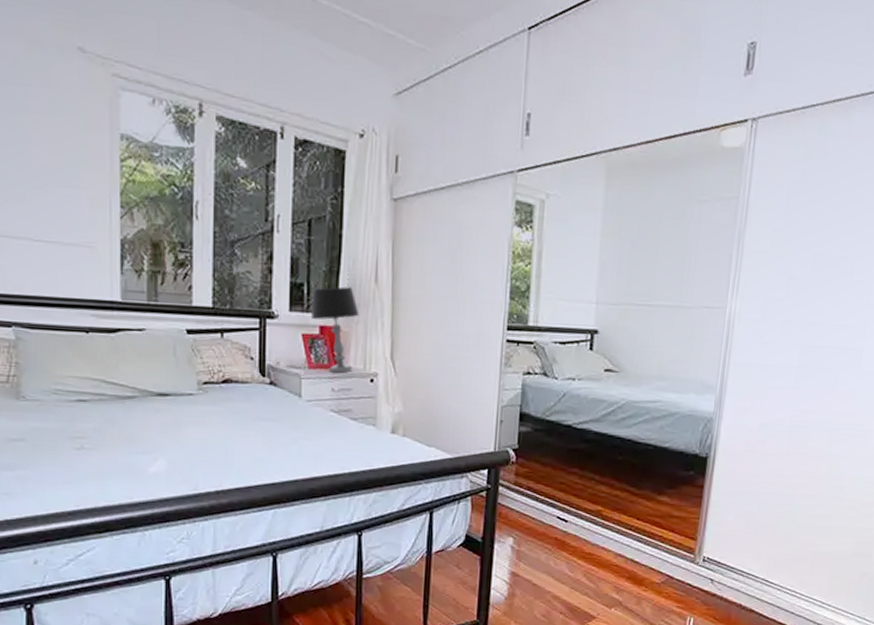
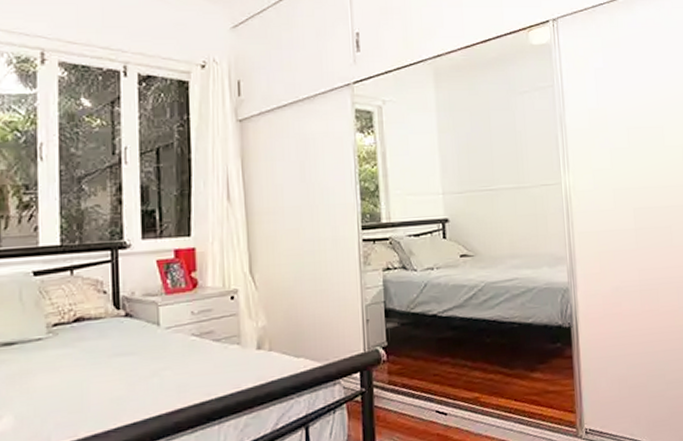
table lamp: present [312,286,360,374] -> none [164,208,214,297]

